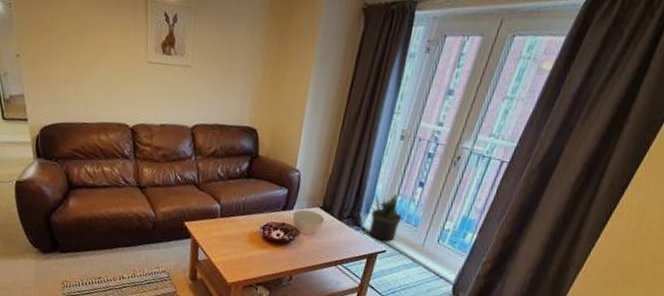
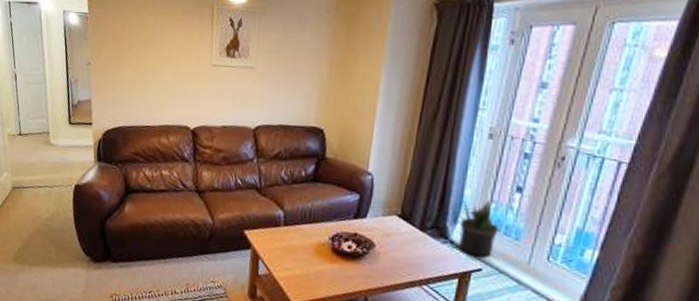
bowl: present [292,209,325,236] -> none [365,218,404,248]

